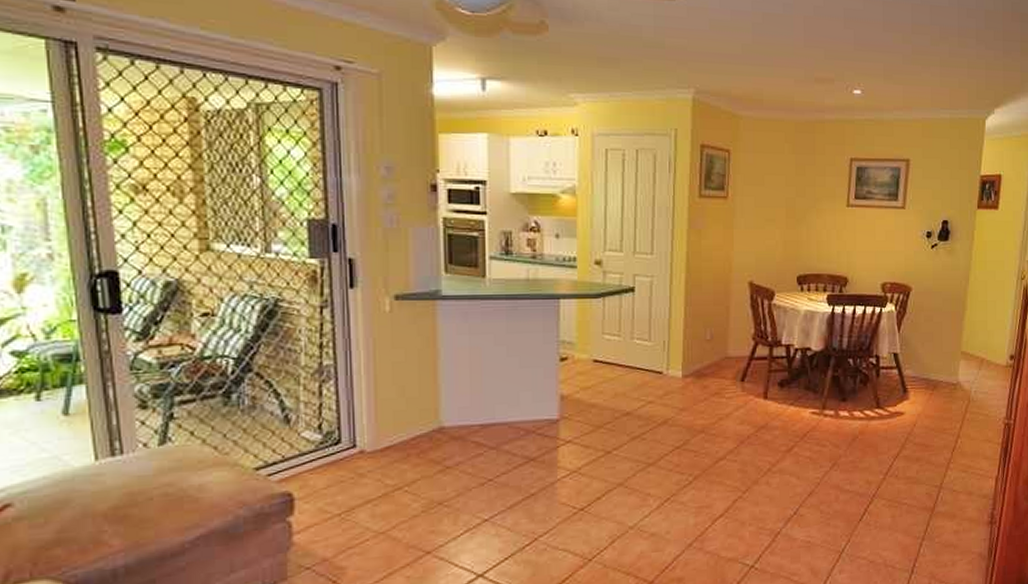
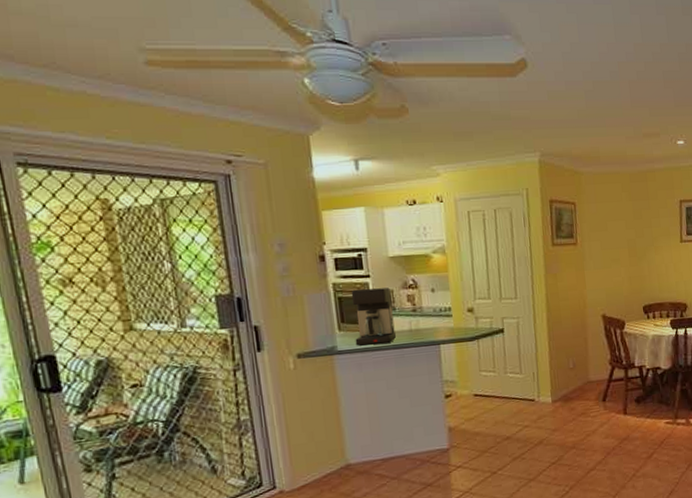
coffee maker: none [463,226,511,293] -> present [351,287,397,346]

